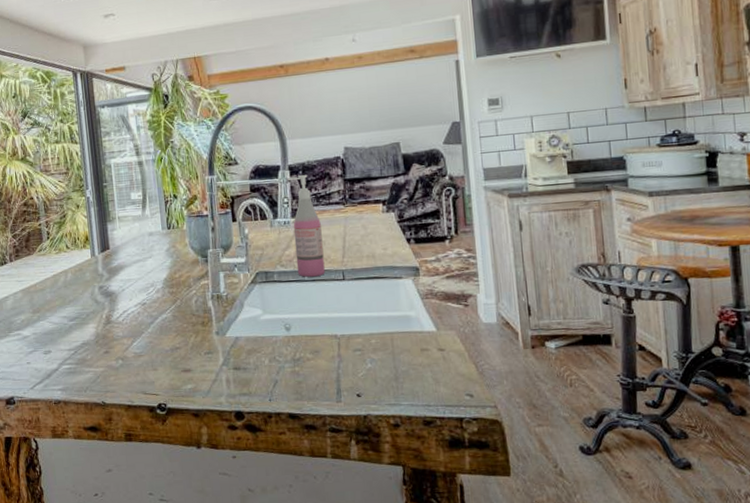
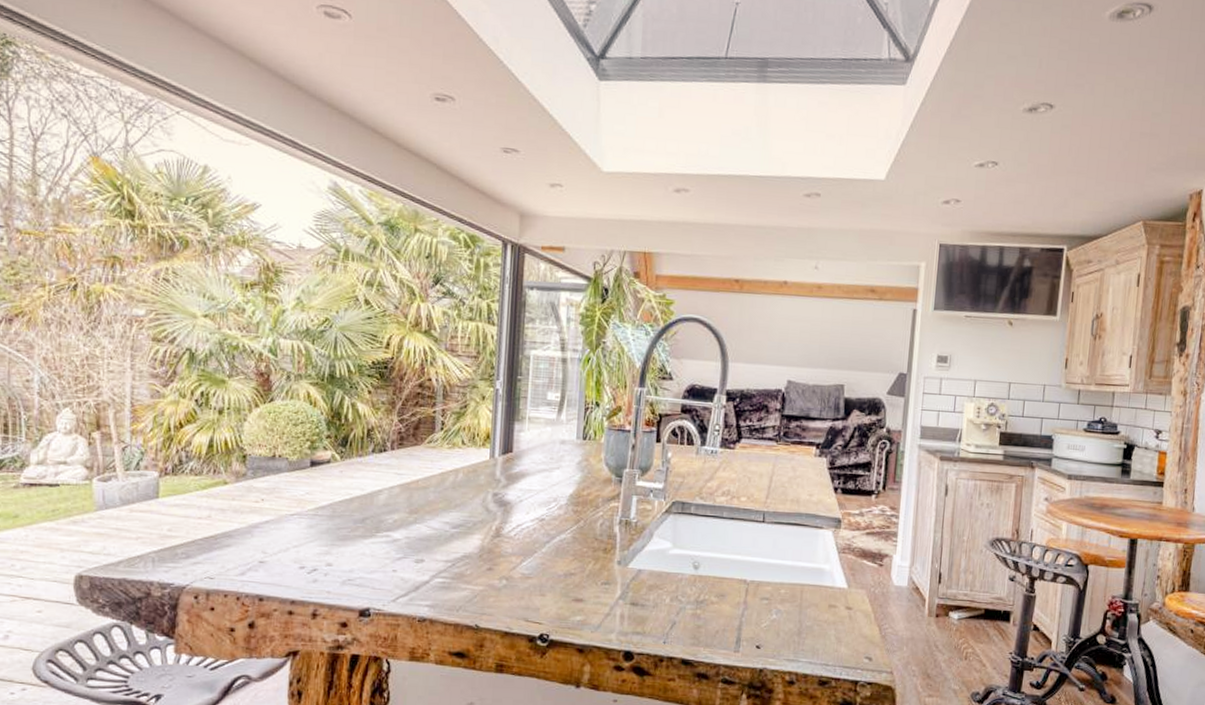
soap dispenser: present [287,175,325,277] -> none [716,403,750,515]

